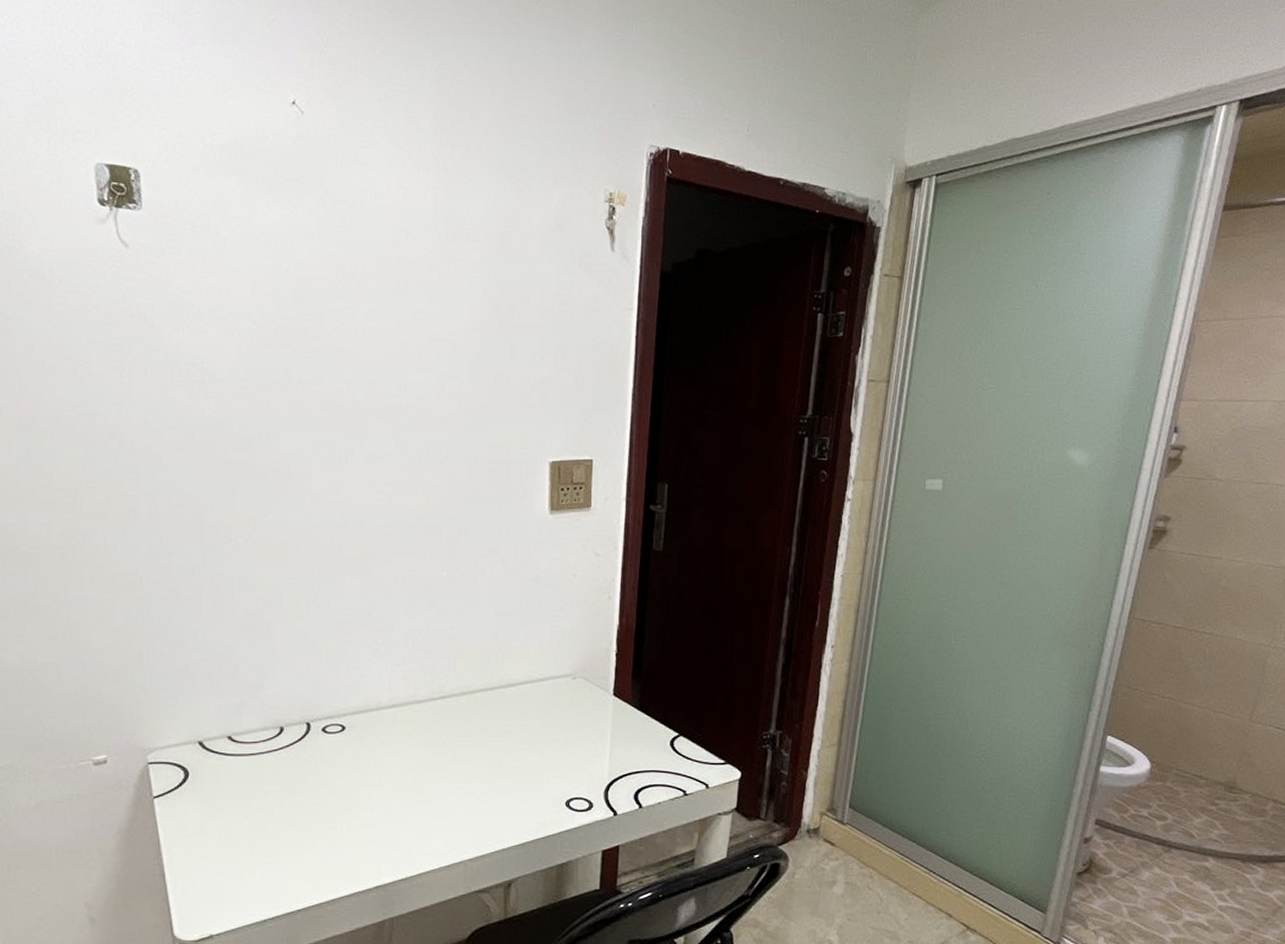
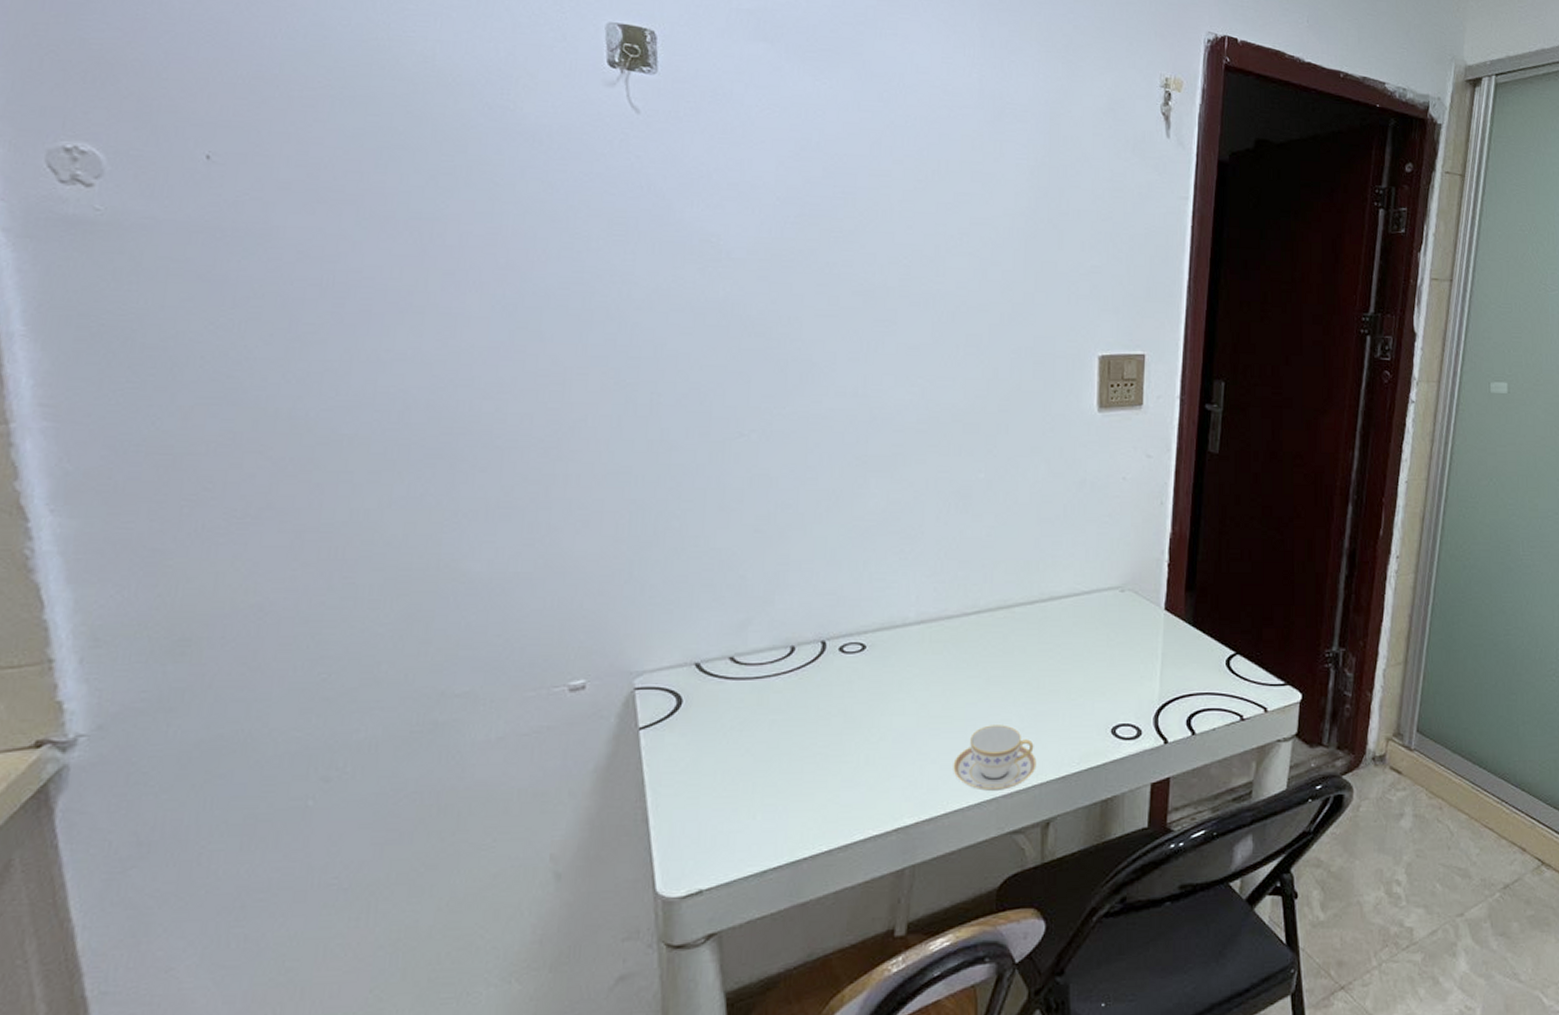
teacup: none [425,797,499,855] -> present [953,725,1037,791]

